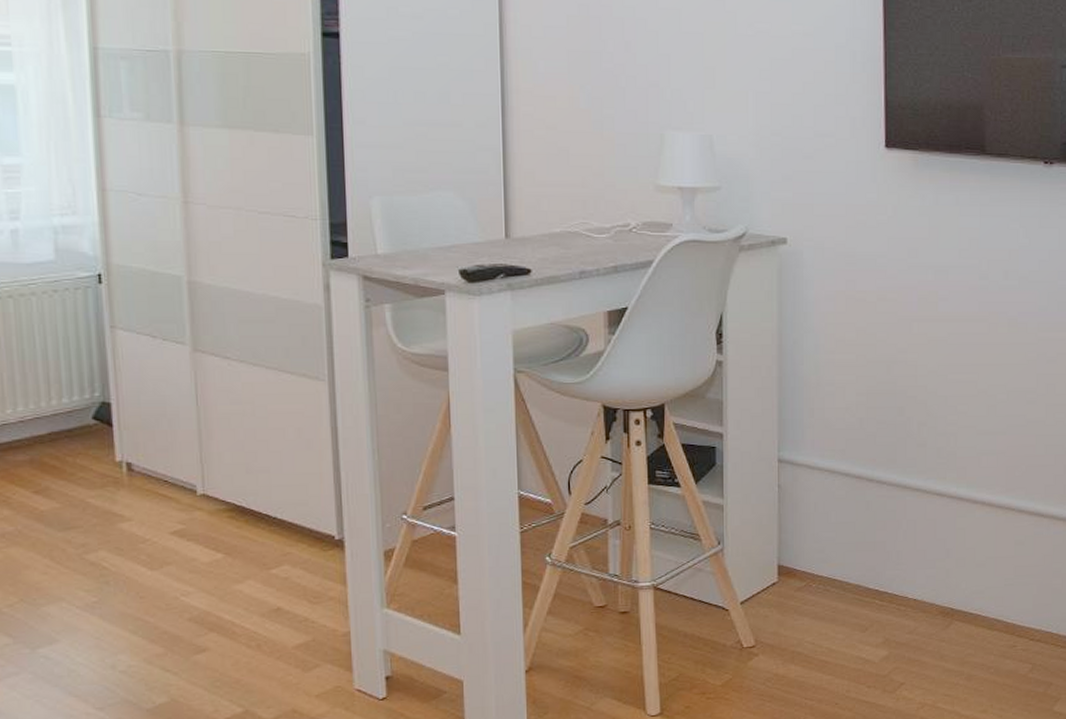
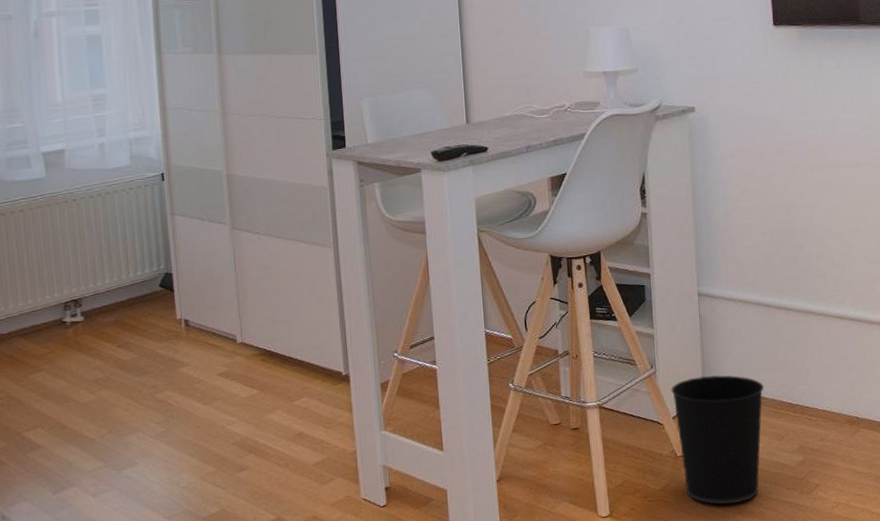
wastebasket: none [740,555,848,704] -> present [671,375,764,505]

